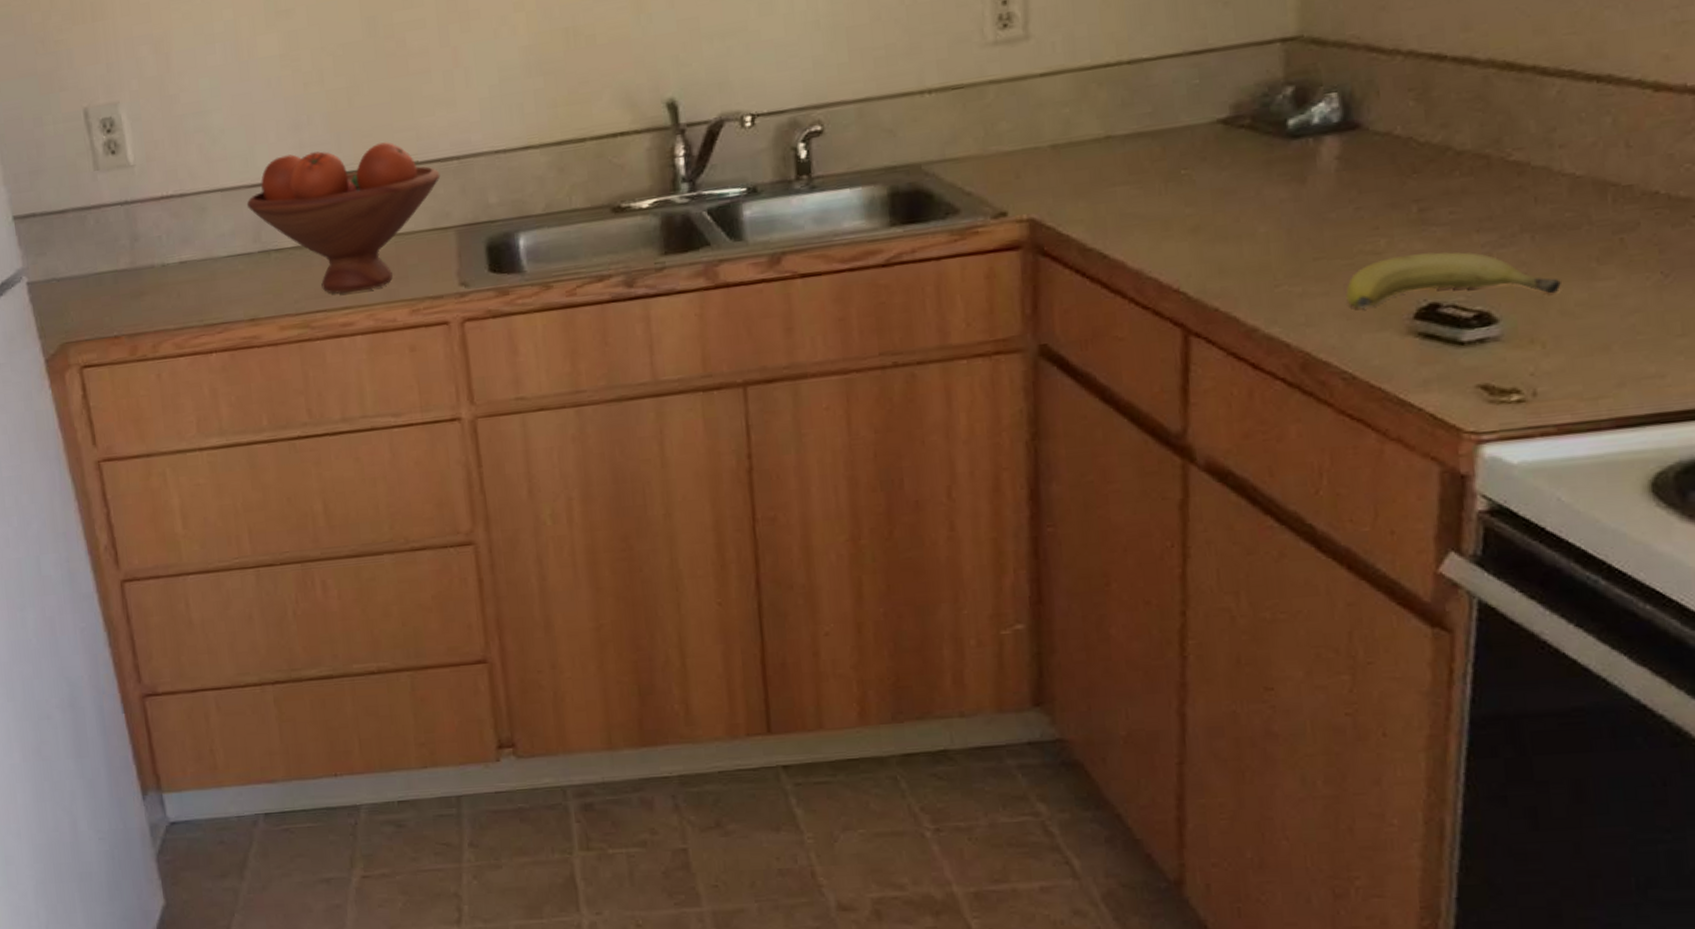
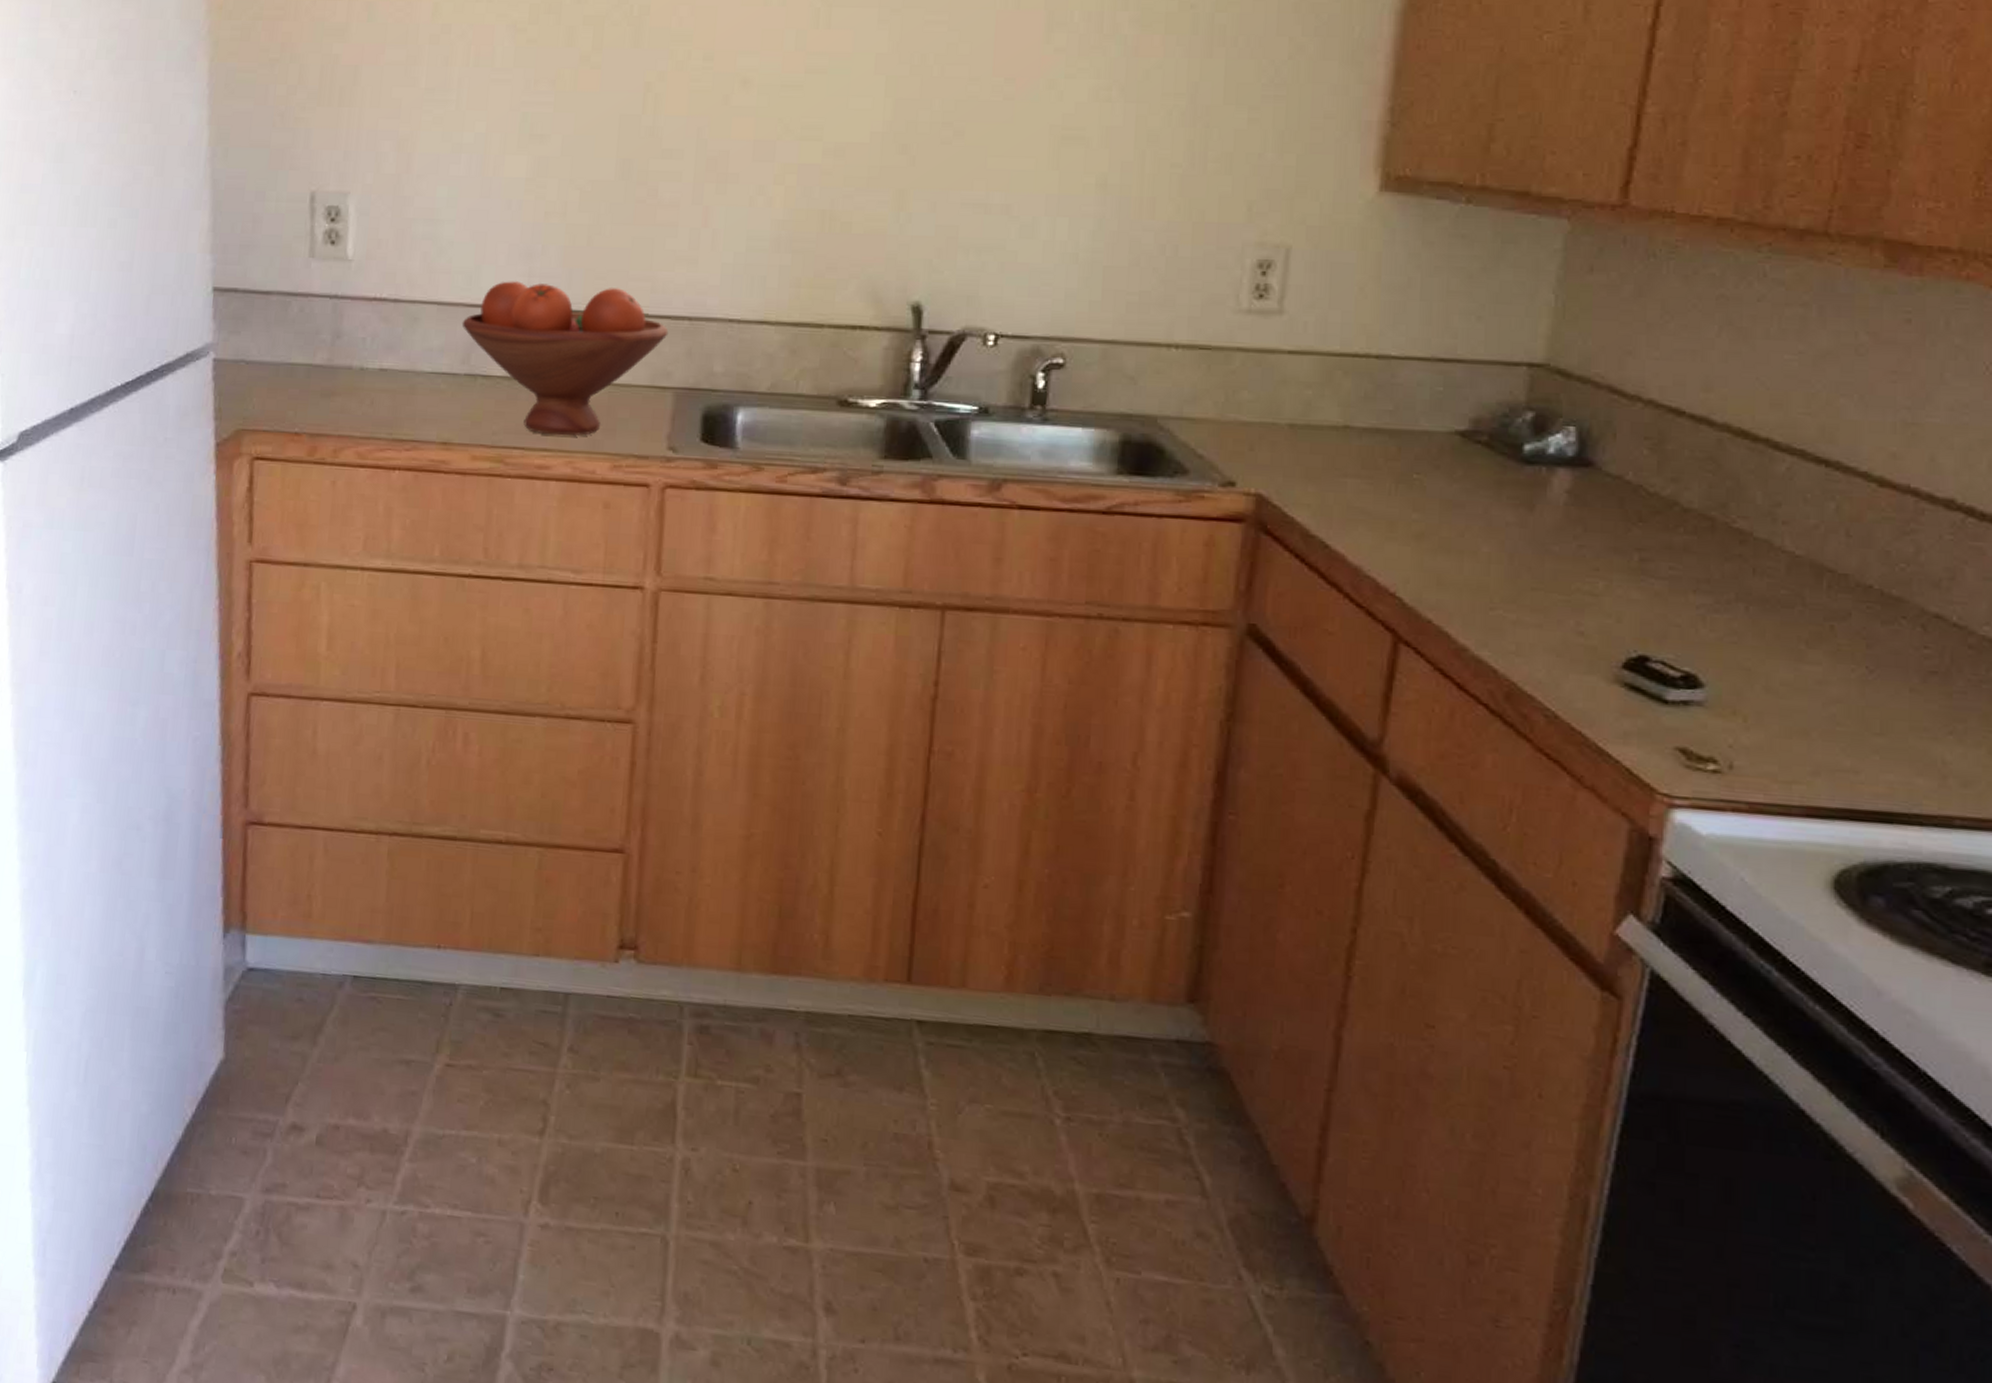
fruit: present [1345,252,1561,309] -> none [1558,601,1769,669]

